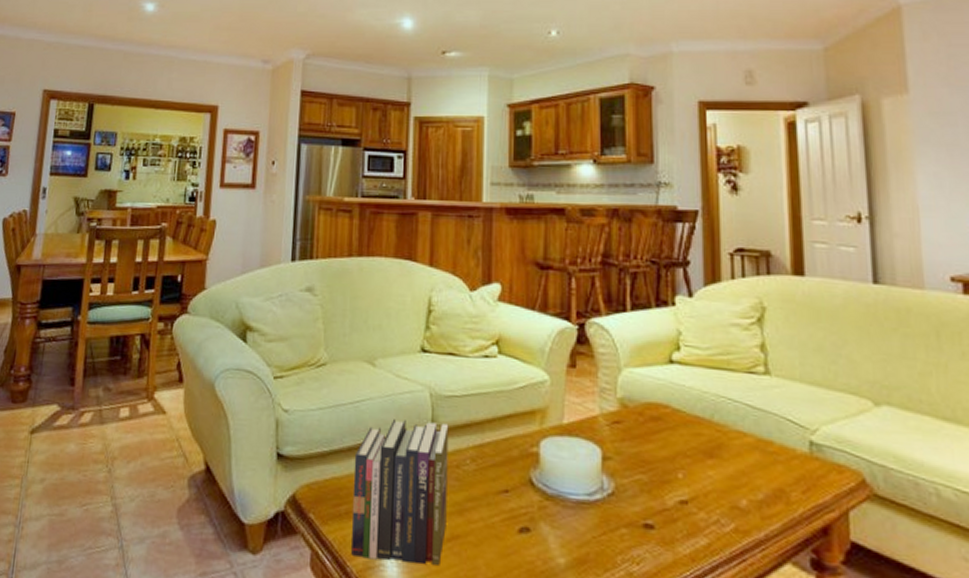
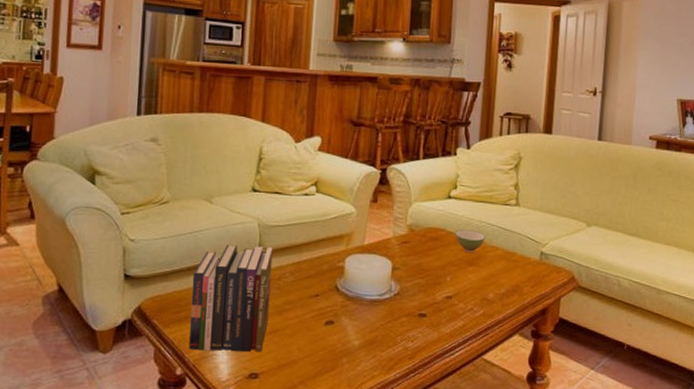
bowl: none [682,406,727,440] -> present [454,229,486,253]

